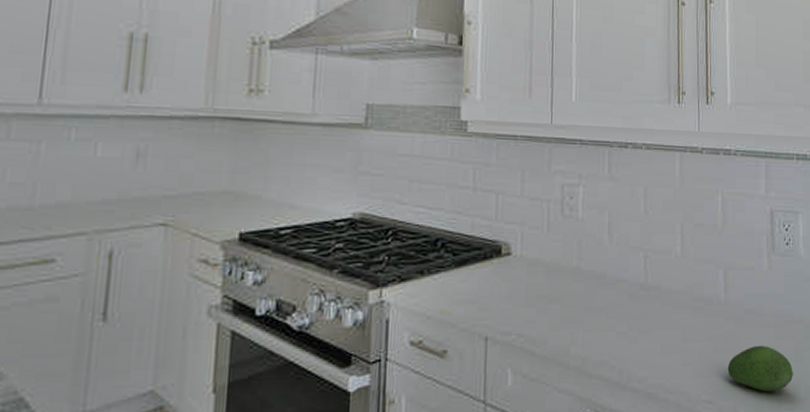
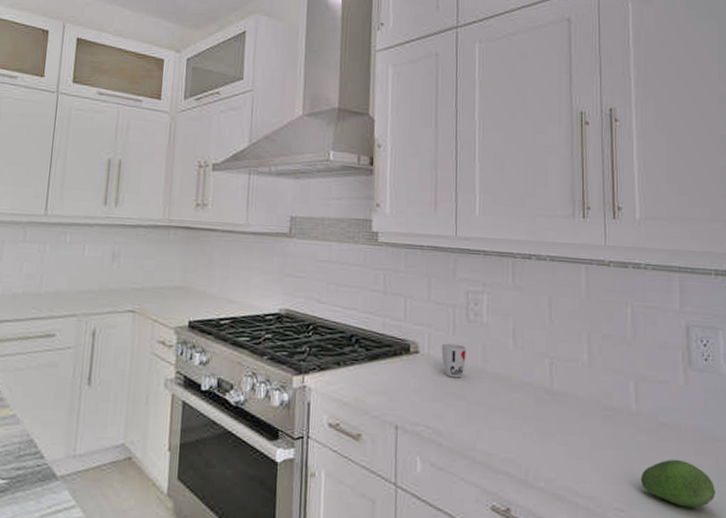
cup: none [534,242,561,279] -> present [441,343,466,378]

